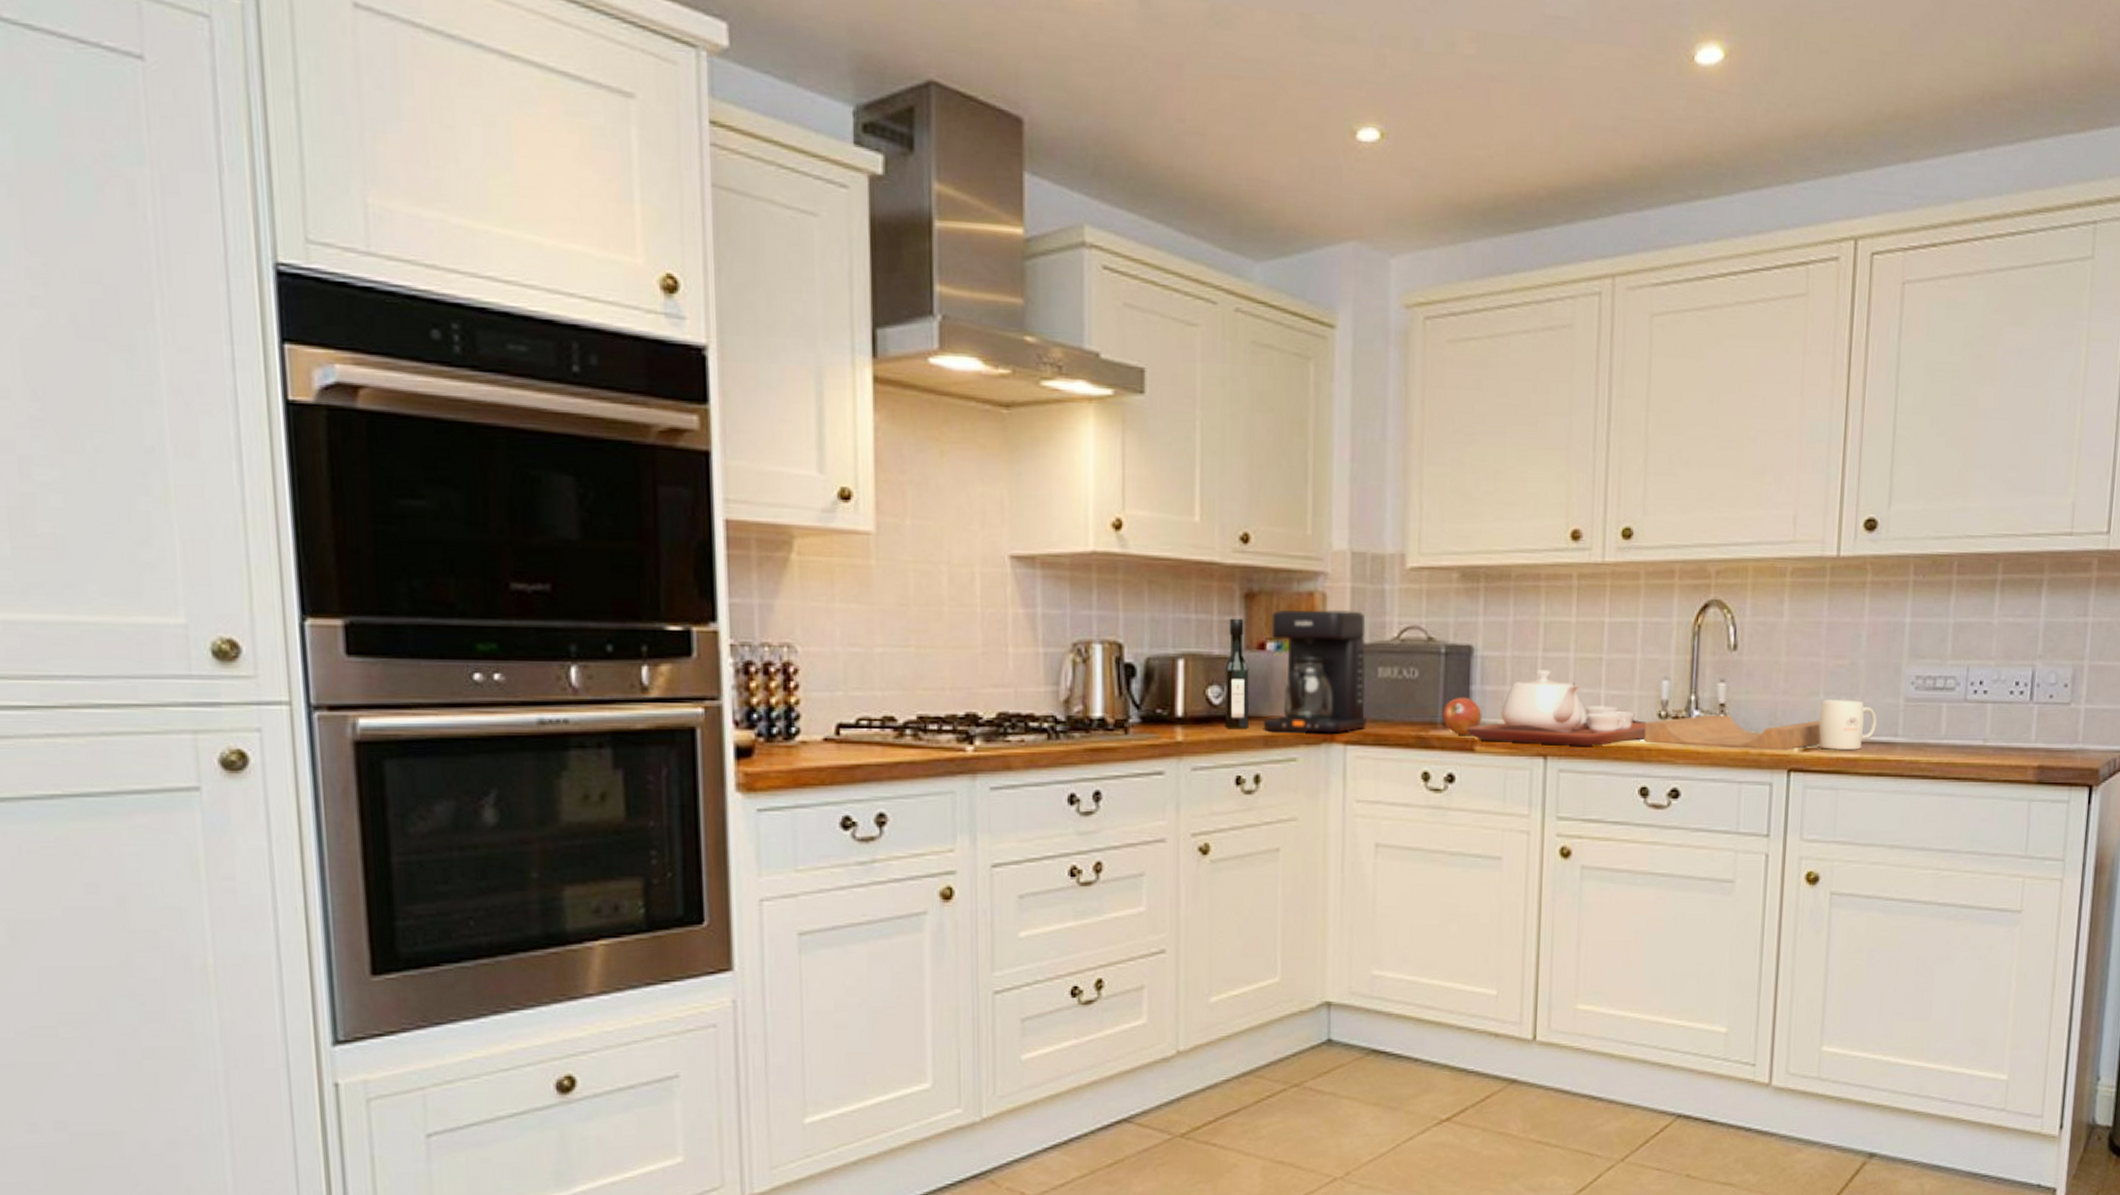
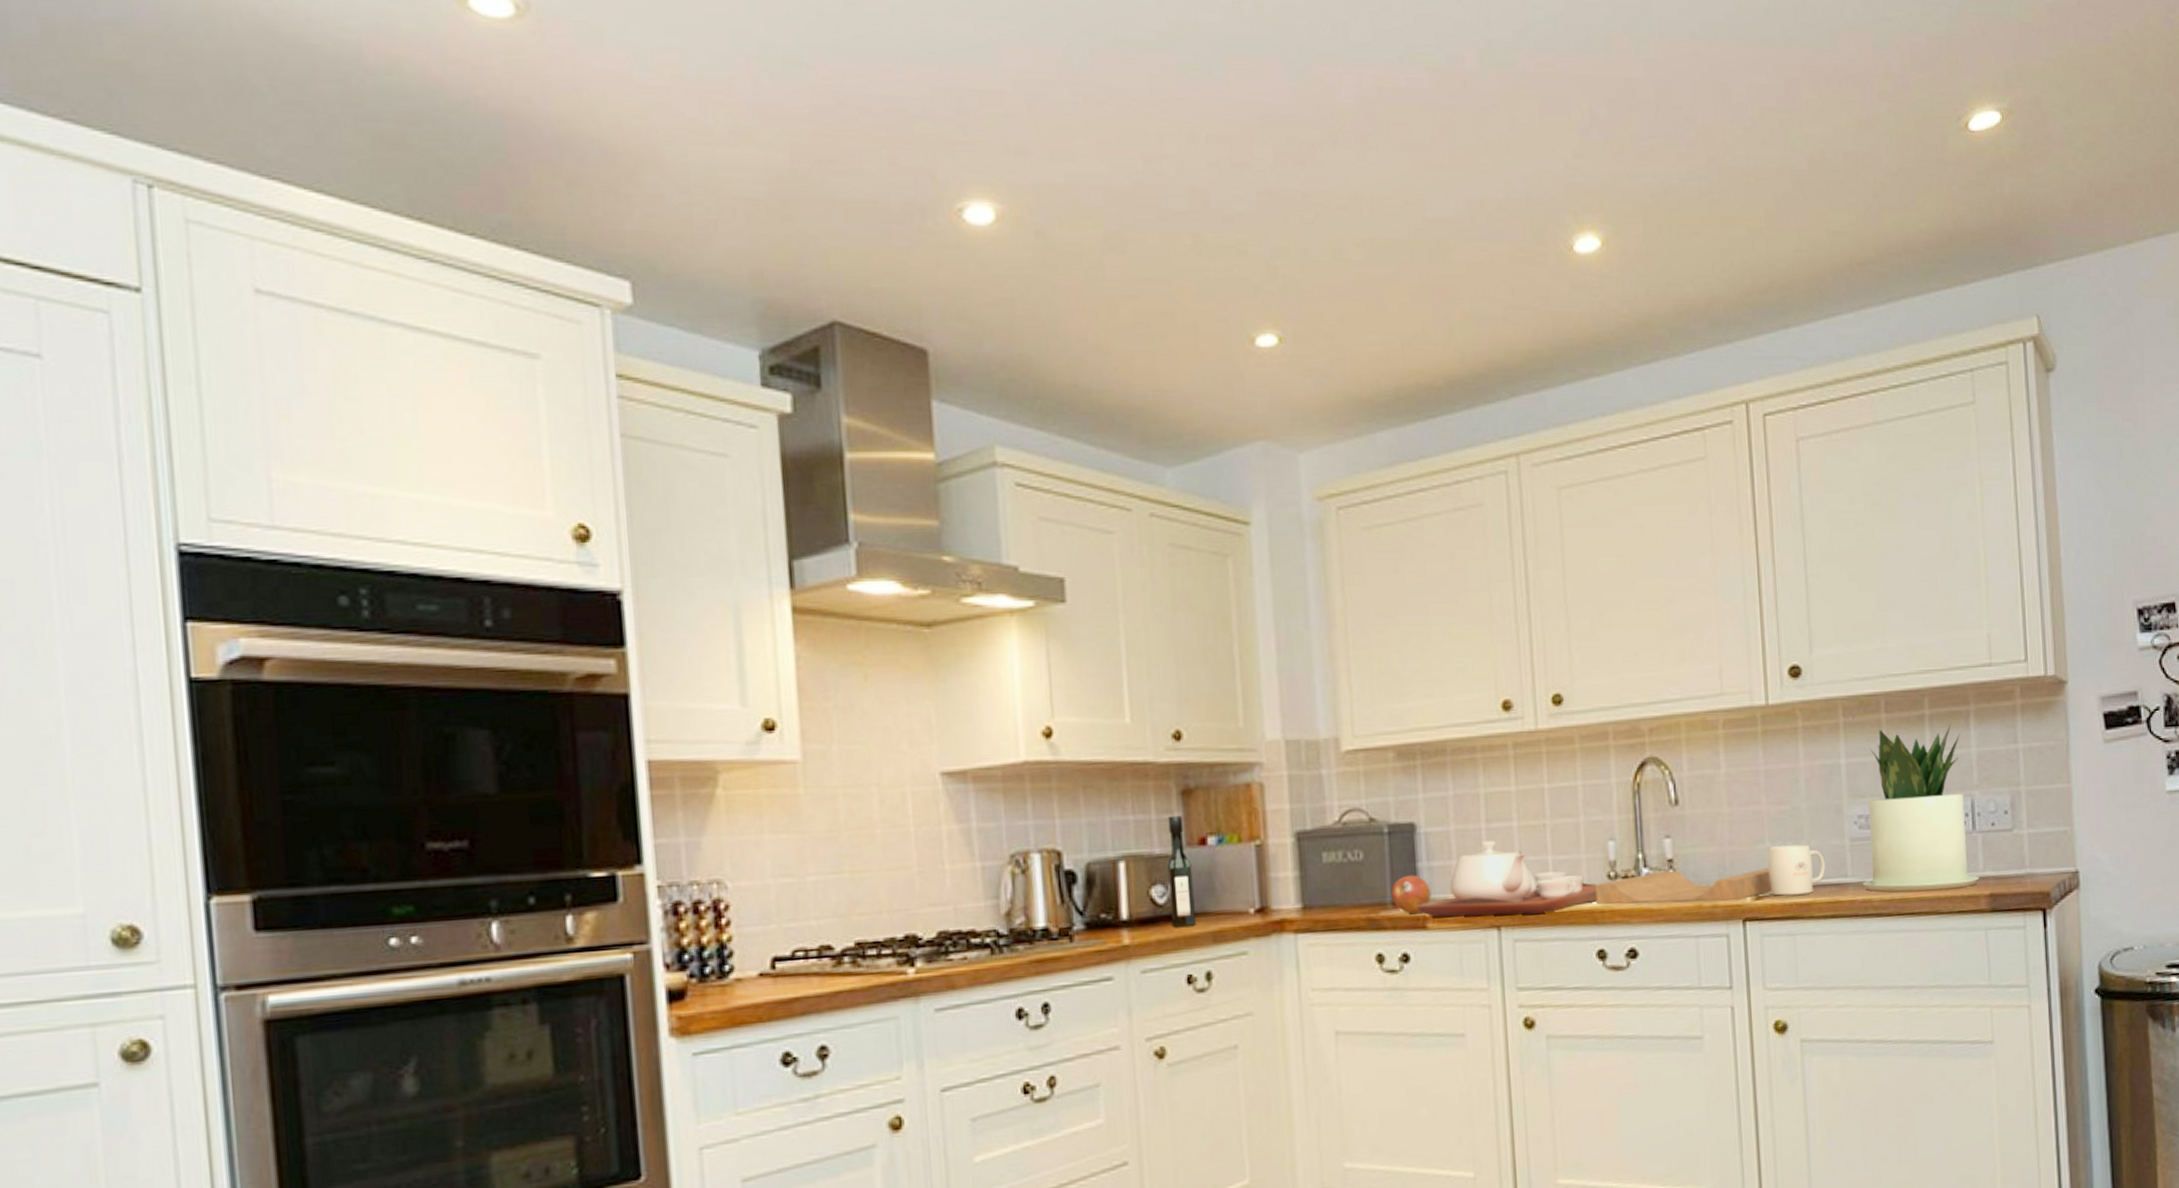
coffee maker: present [1263,609,1366,735] -> none [1210,798,1315,928]
planter: none [1911,591,2030,759] -> present [1862,724,1979,894]

